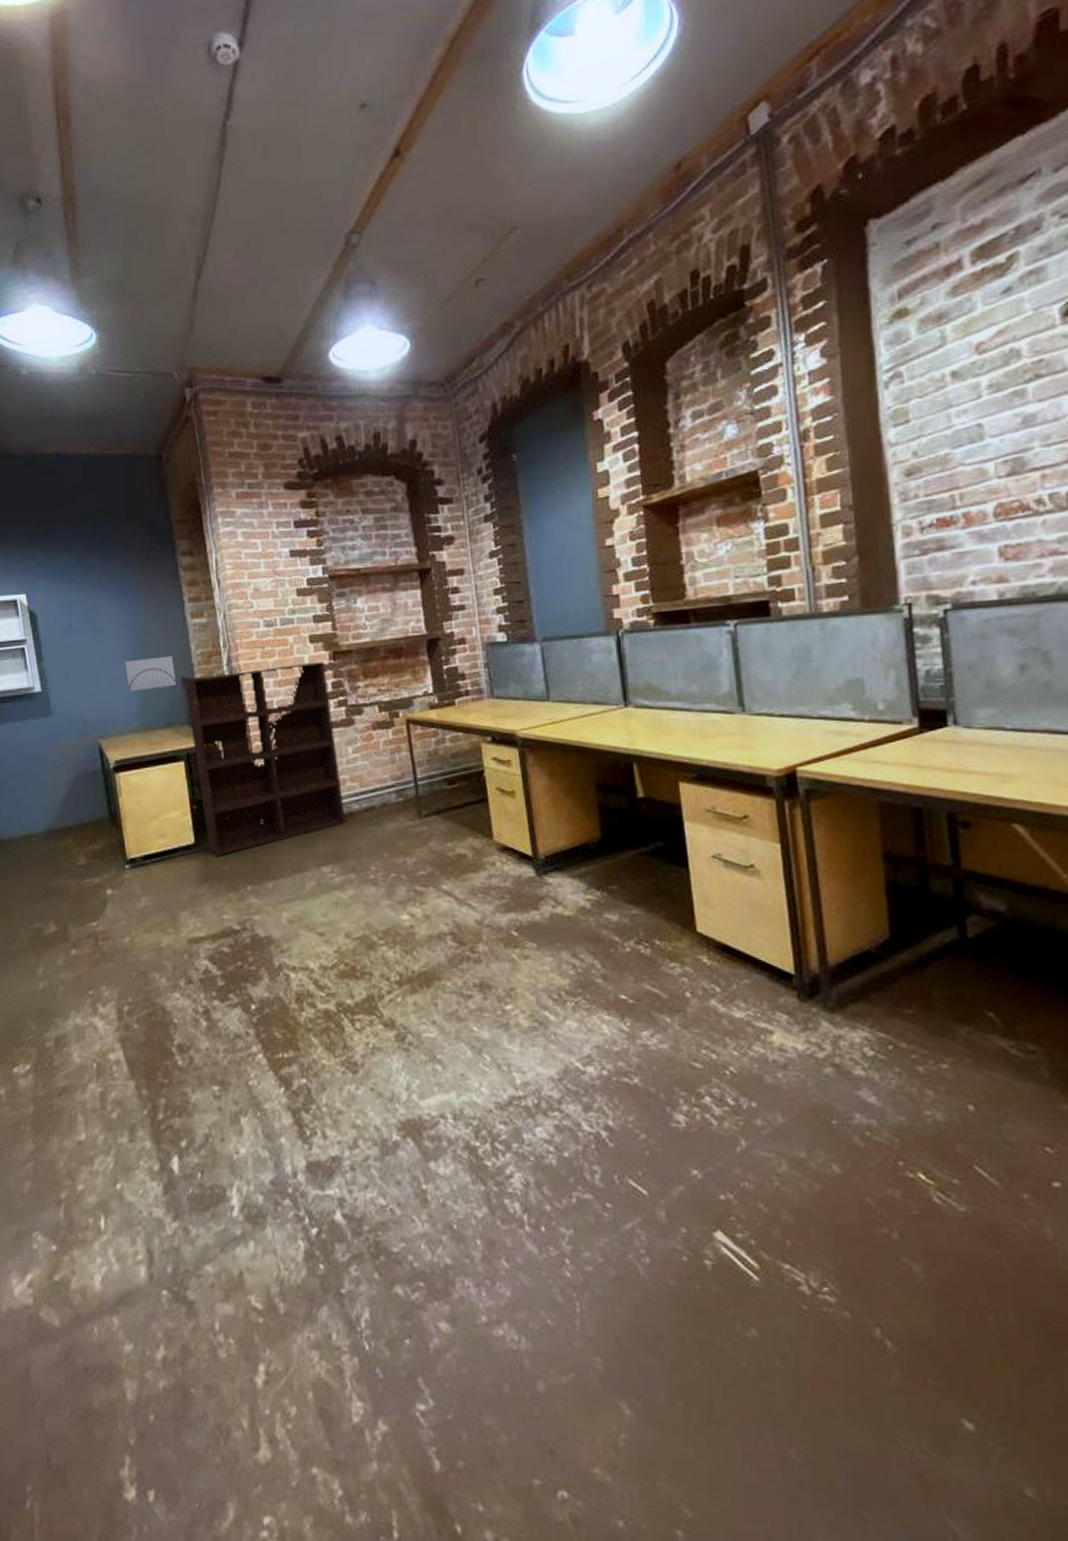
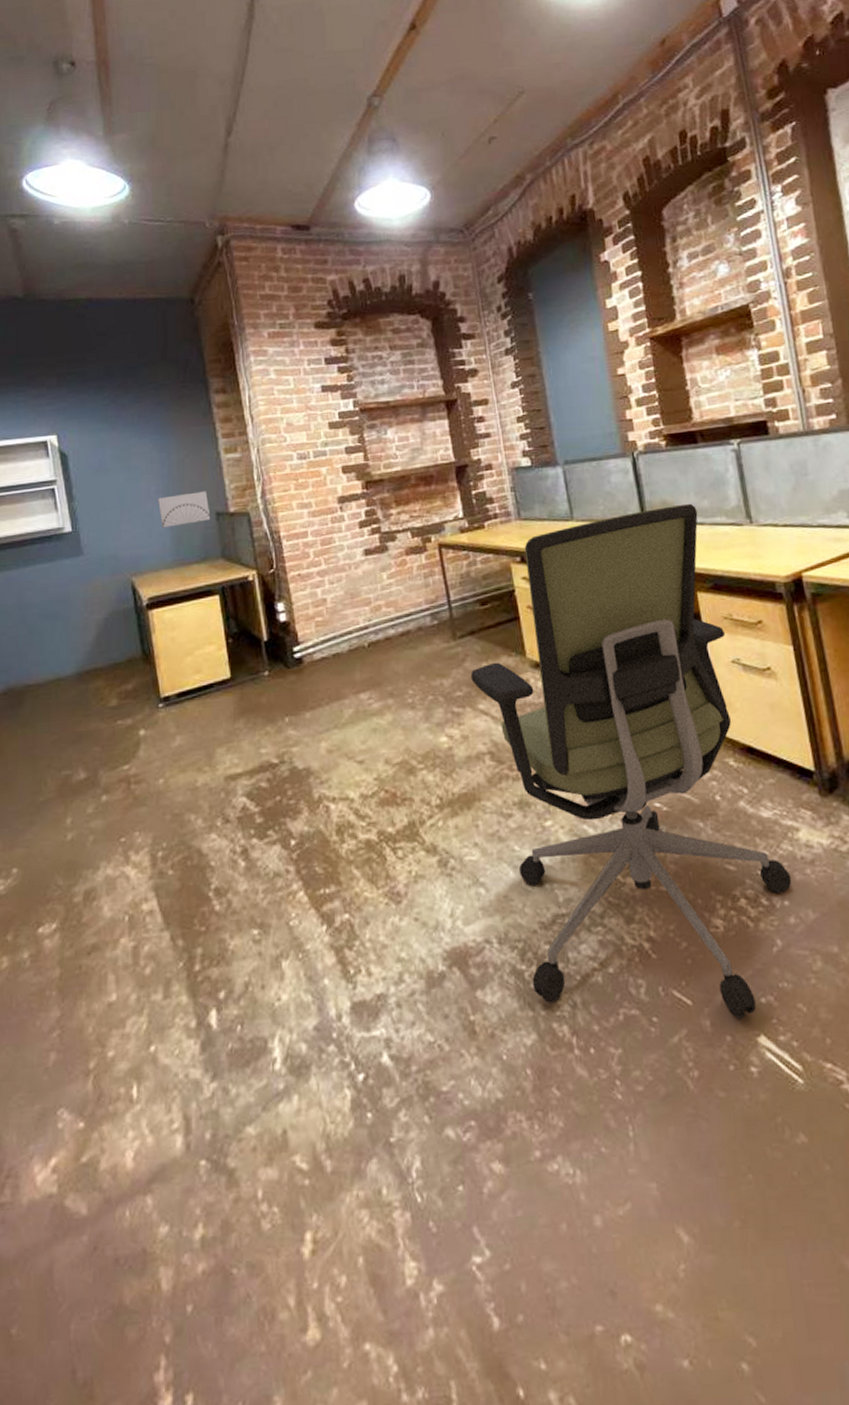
shelving unit: present [184,662,346,856] -> none [219,491,382,689]
office chair: none [435,687,762,1214] -> present [470,503,792,1020]

